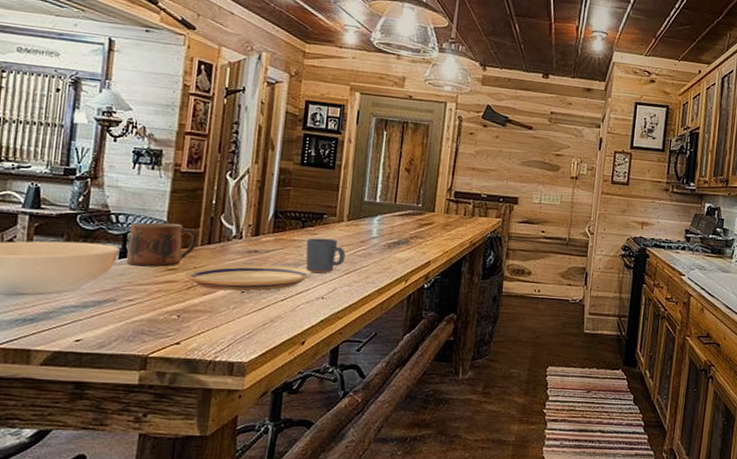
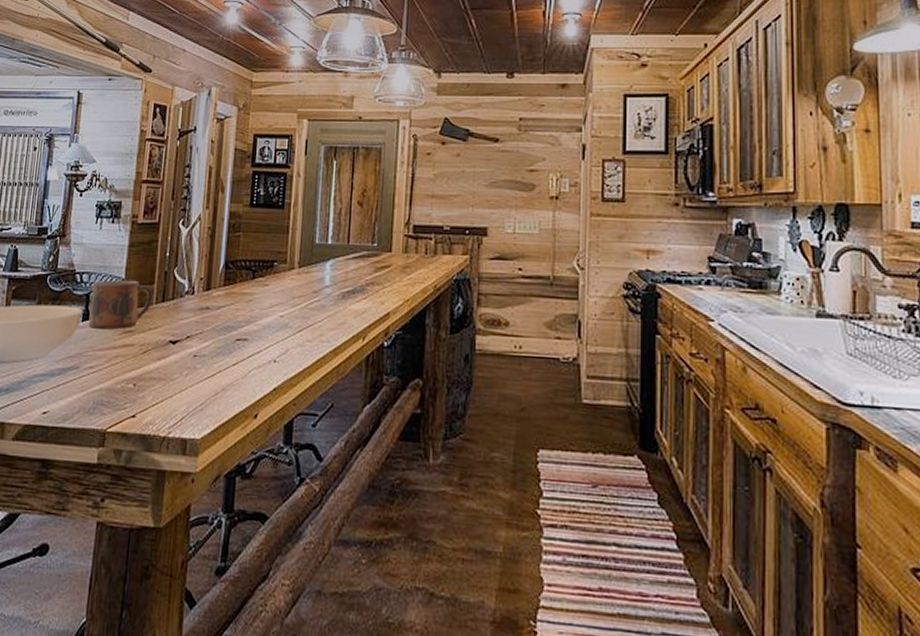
plate: present [185,264,313,291] -> none [141,323,264,355]
mug: present [305,238,346,274] -> none [256,290,298,332]

